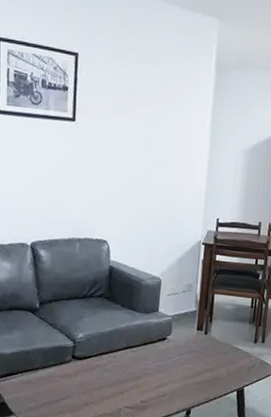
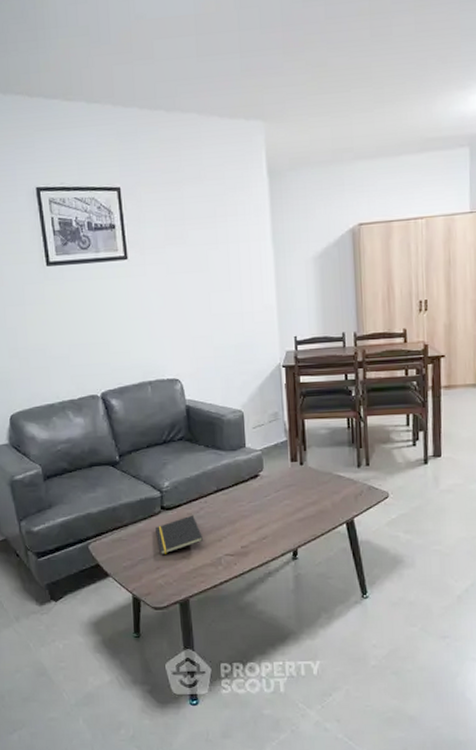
notepad: none [64,367,108,400] -> present [155,515,204,554]

